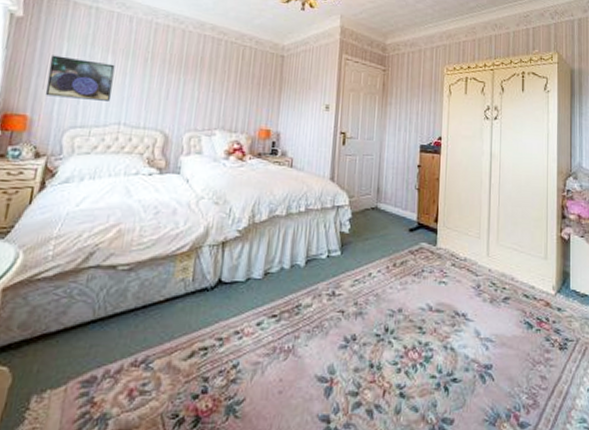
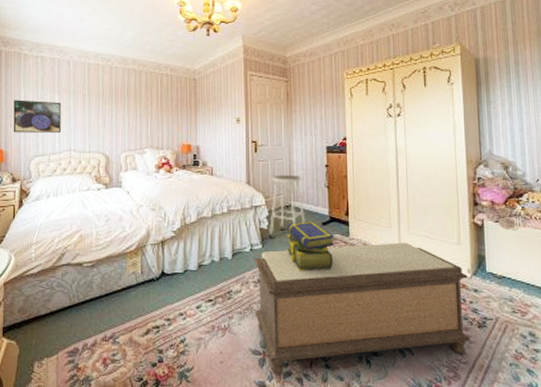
bench: none [325,254,552,407] -> present [253,242,471,375]
stool: none [349,172,392,244] -> present [268,174,306,238]
stack of books: none [368,226,422,284] -> present [286,221,335,272]

